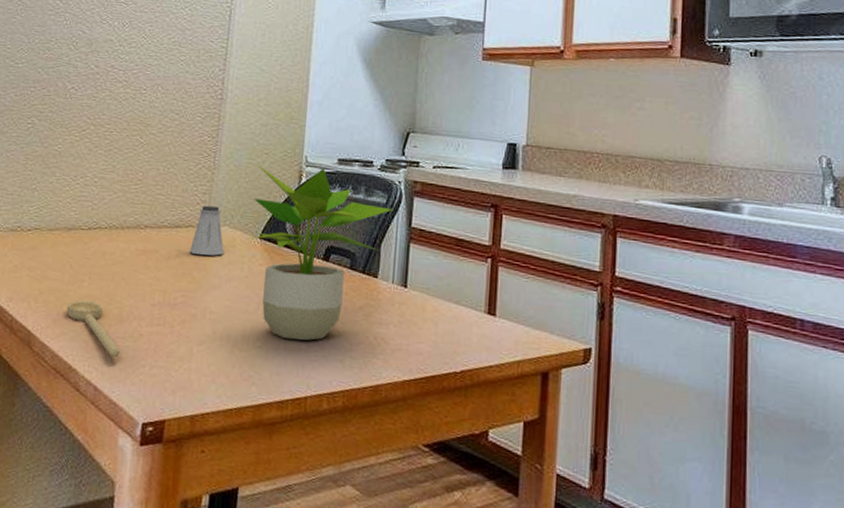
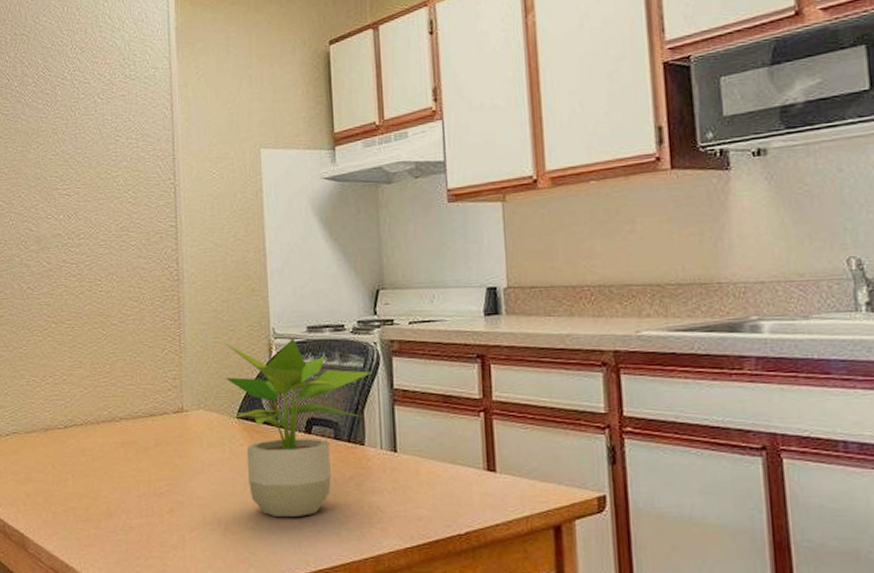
spoon: present [66,300,120,358] -> none [55,498,113,553]
saltshaker: present [189,205,224,256] -> none [167,390,202,441]

